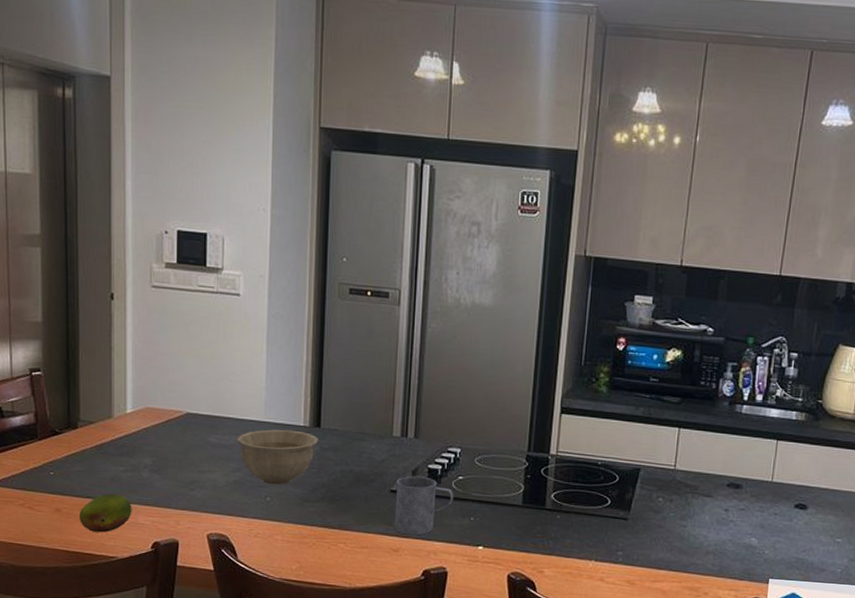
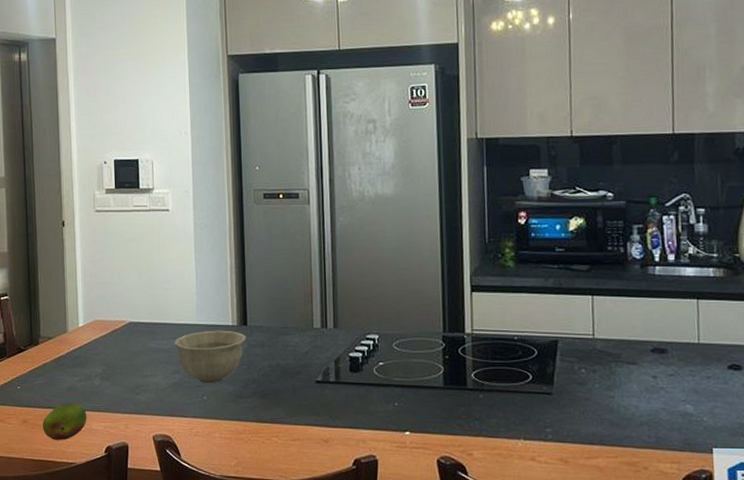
mug: present [394,476,454,536] -> none [320,365,377,425]

